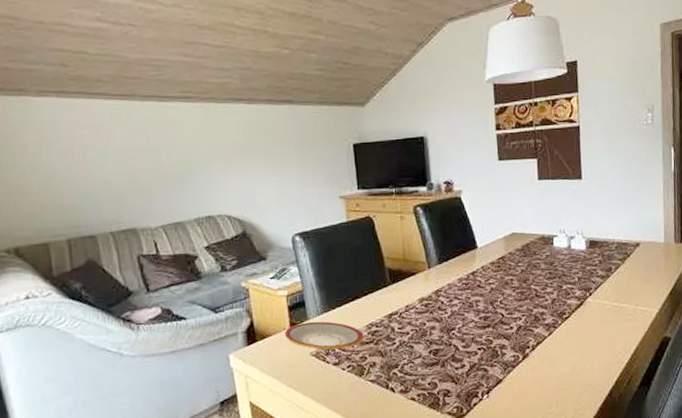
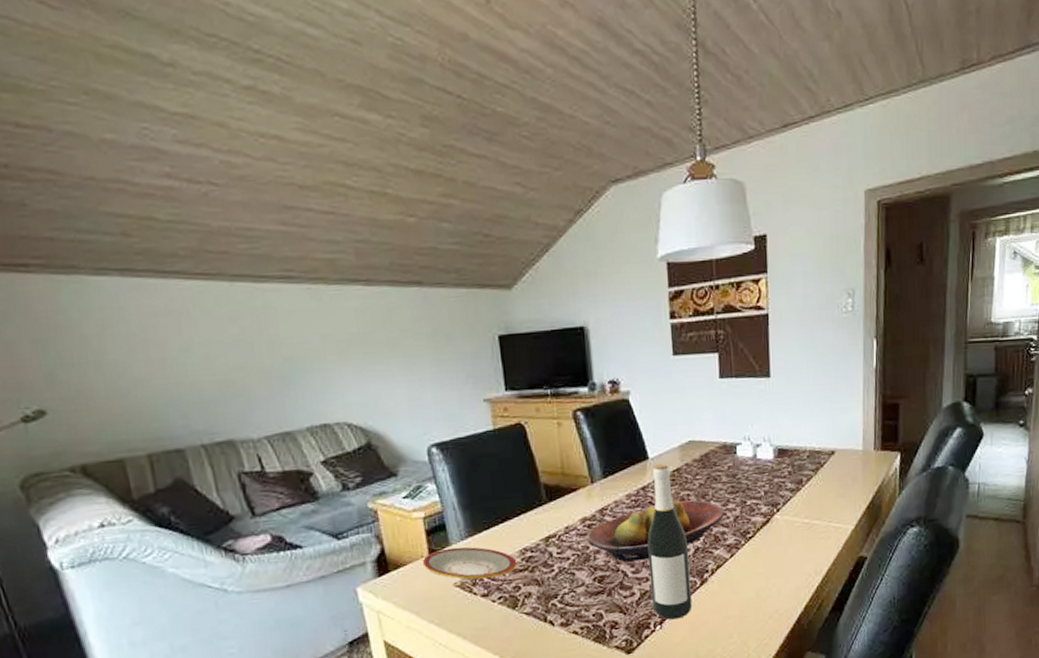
fruit bowl: none [423,284,543,338] -> present [586,500,724,562]
wine bottle: none [476,252,516,390] -> present [647,463,693,620]

